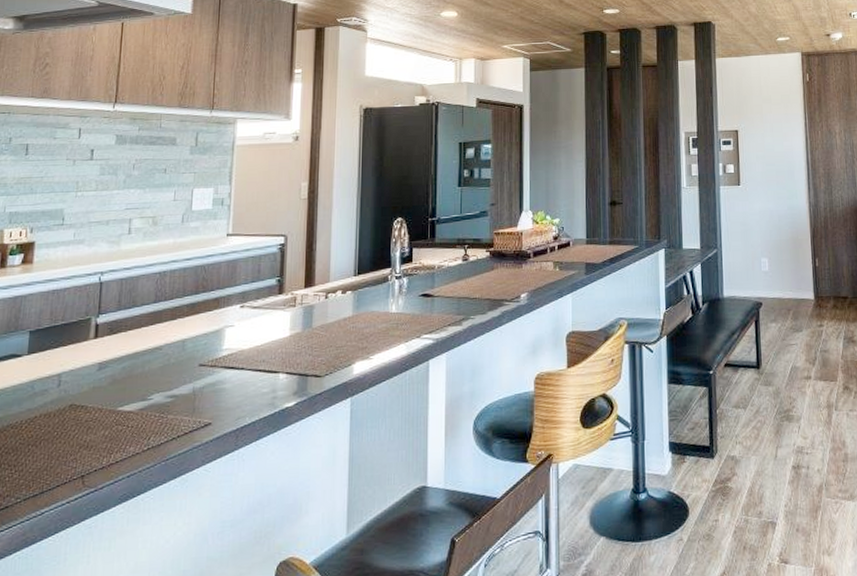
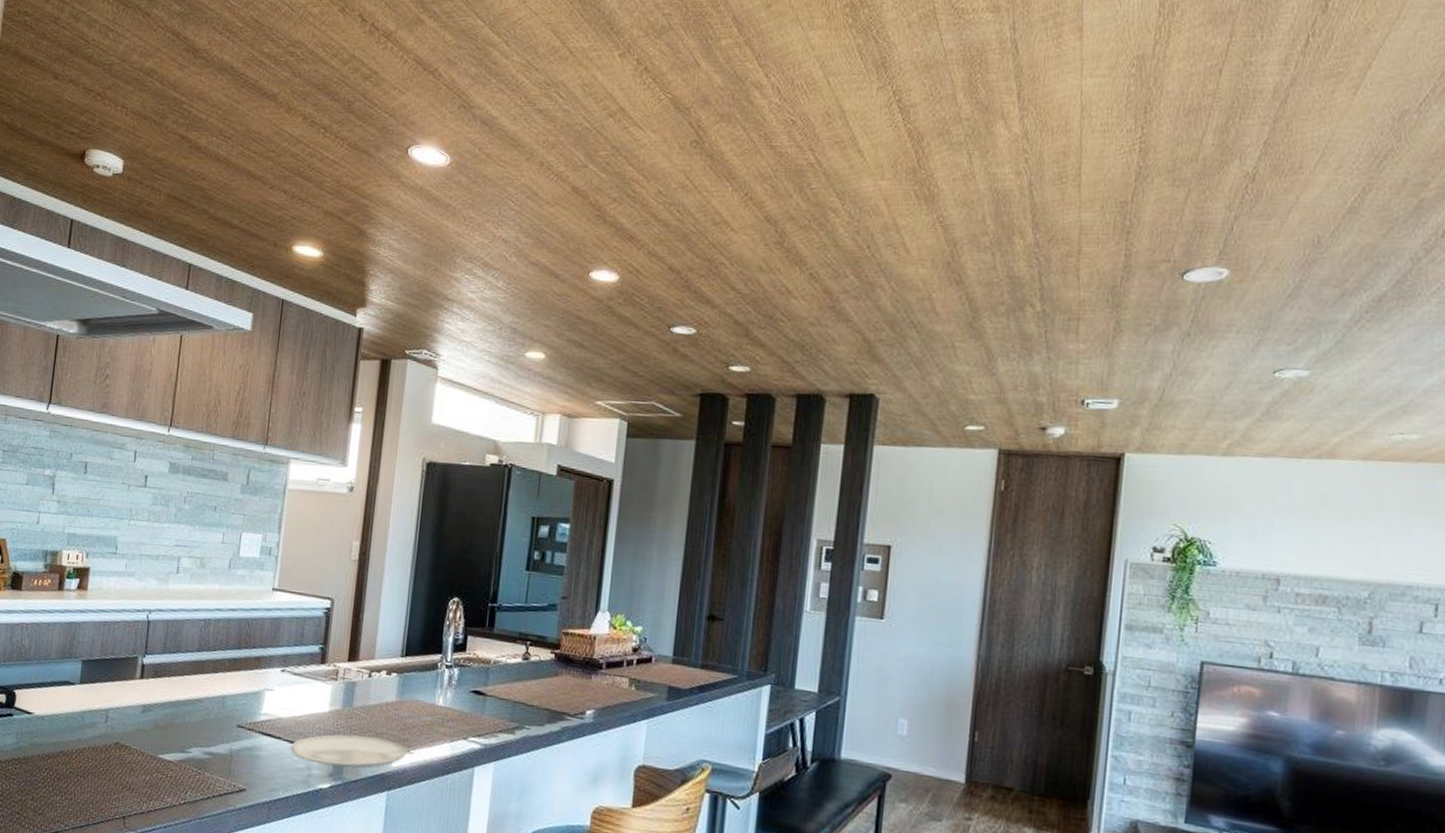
plate: none [254,351,366,385] -> present [290,734,407,768]

